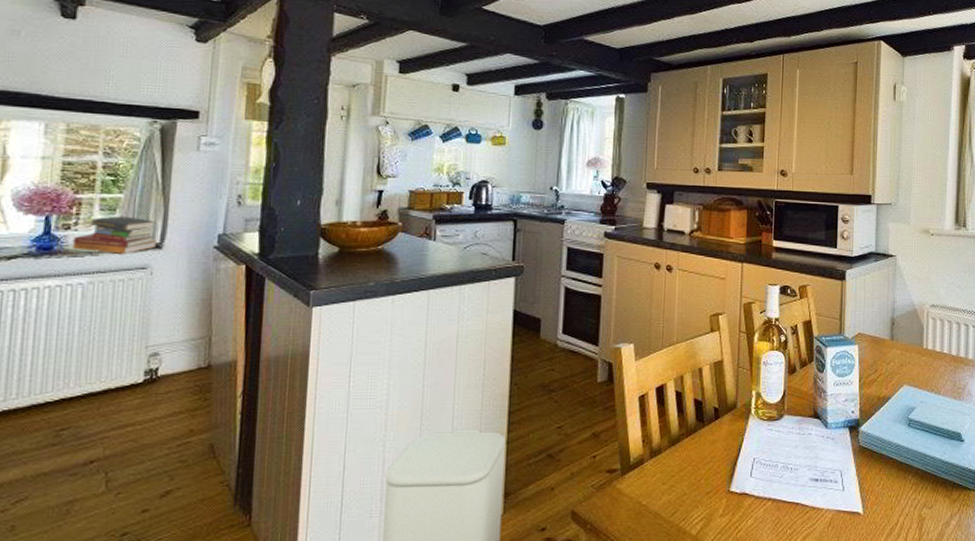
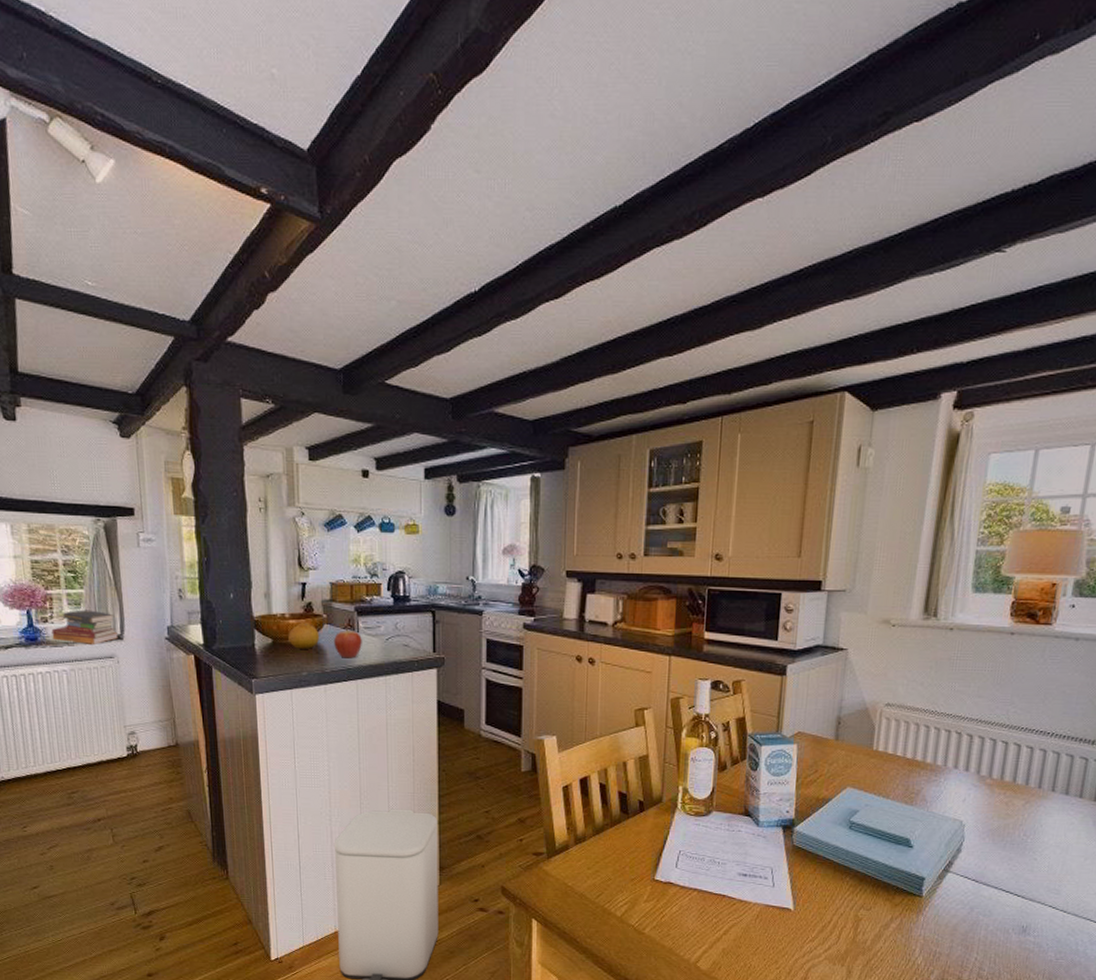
fruit: none [357,229,393,259] -> present [288,621,320,650]
fruit: none [407,236,438,268] -> present [334,628,362,659]

